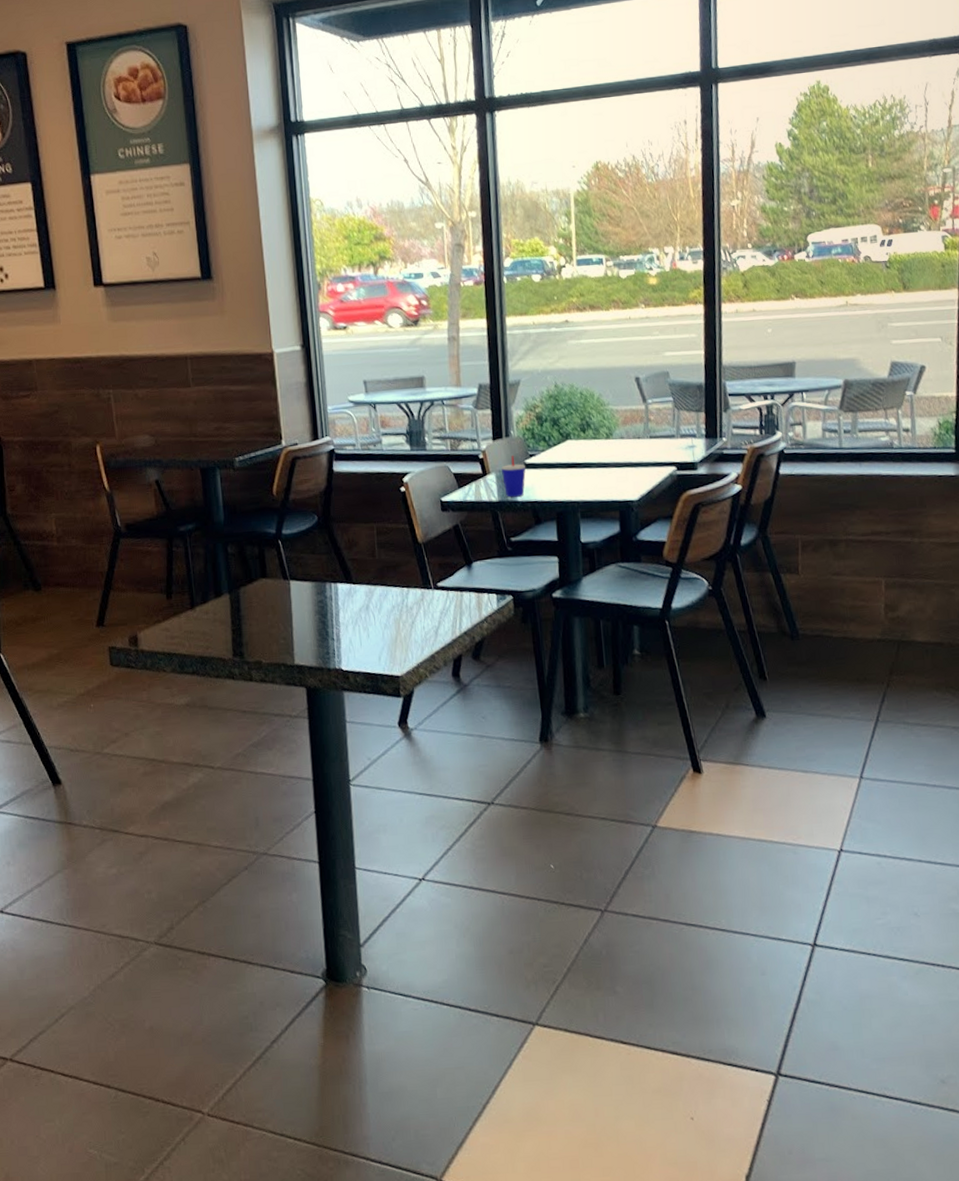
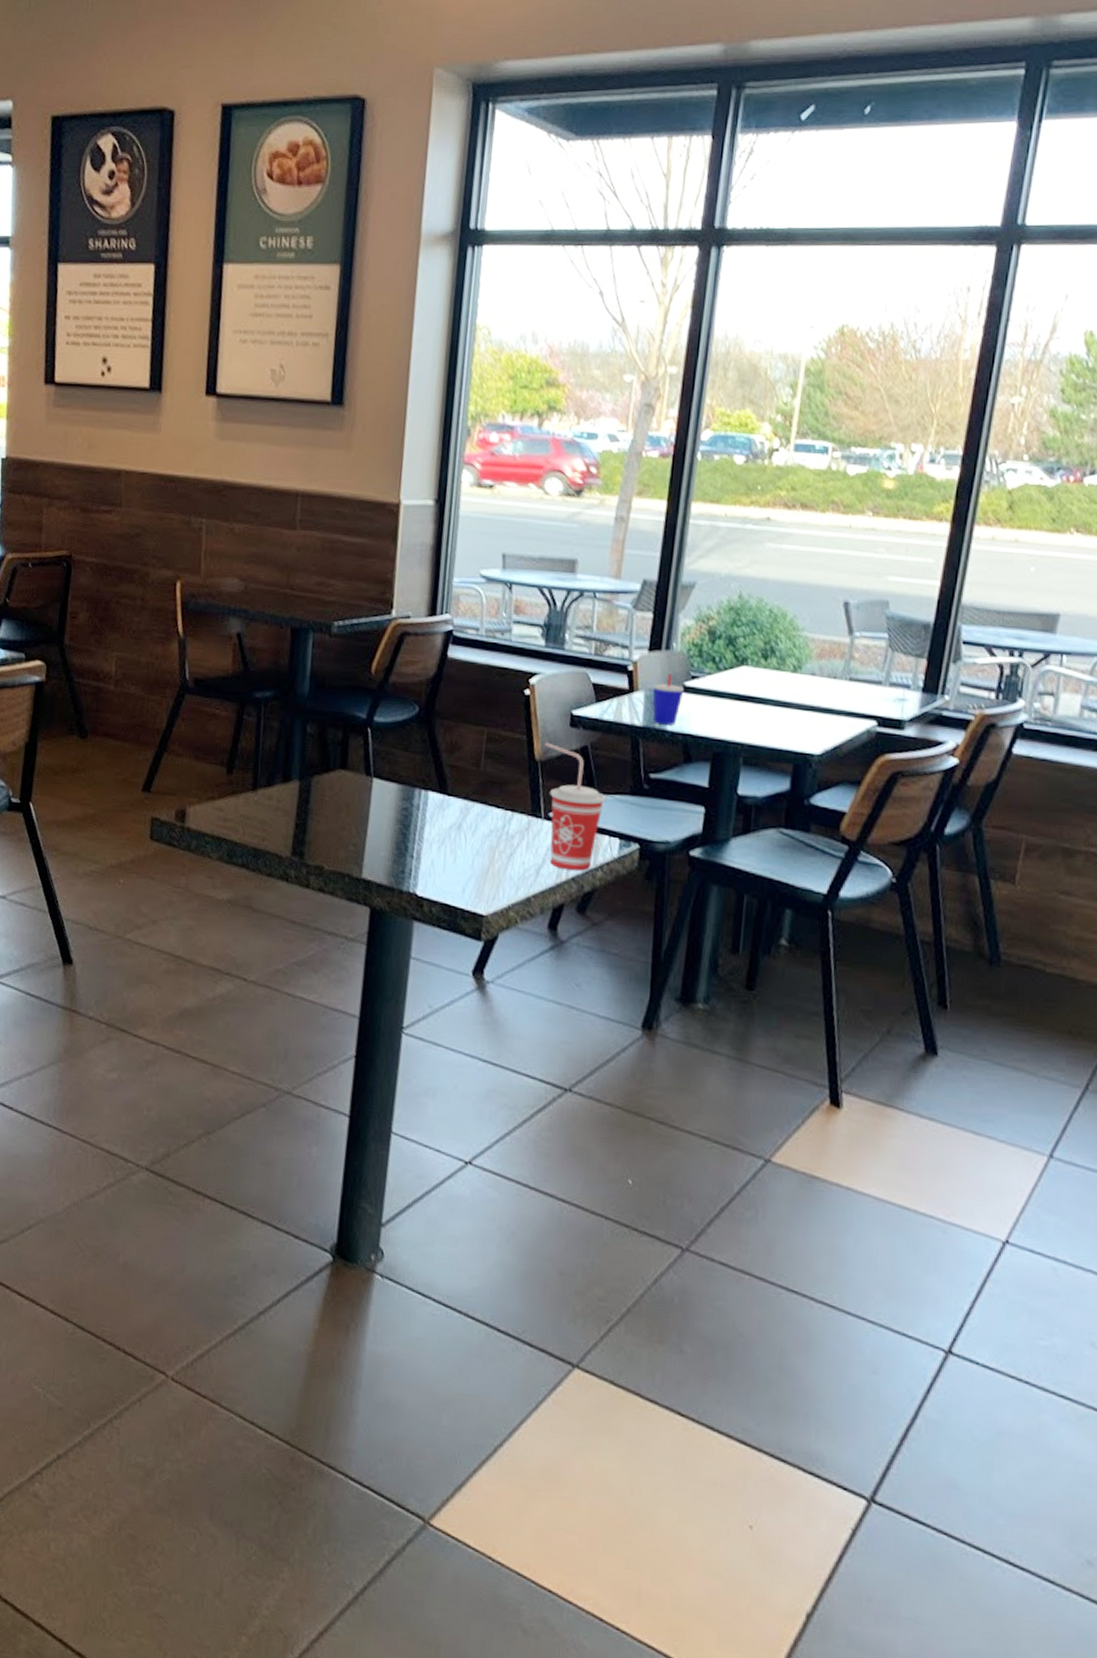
beverage cup: none [423,527,480,628] -> present [544,742,606,872]

